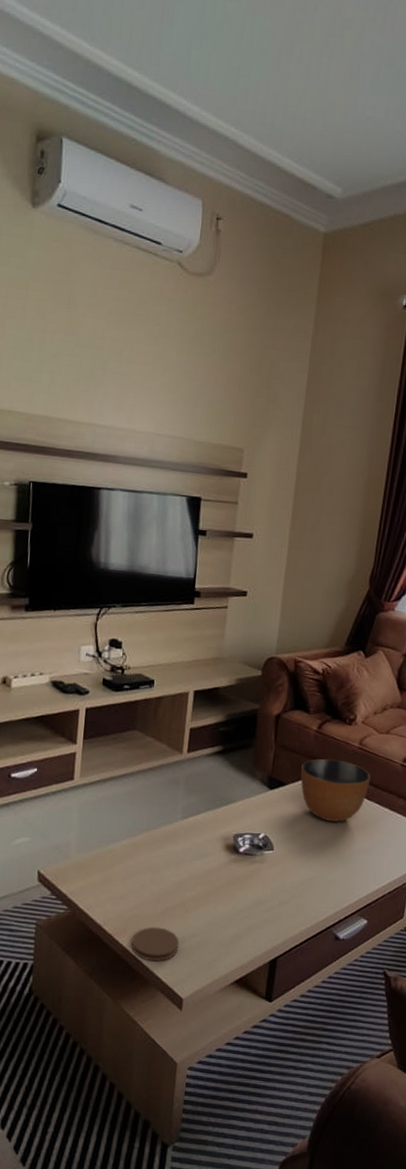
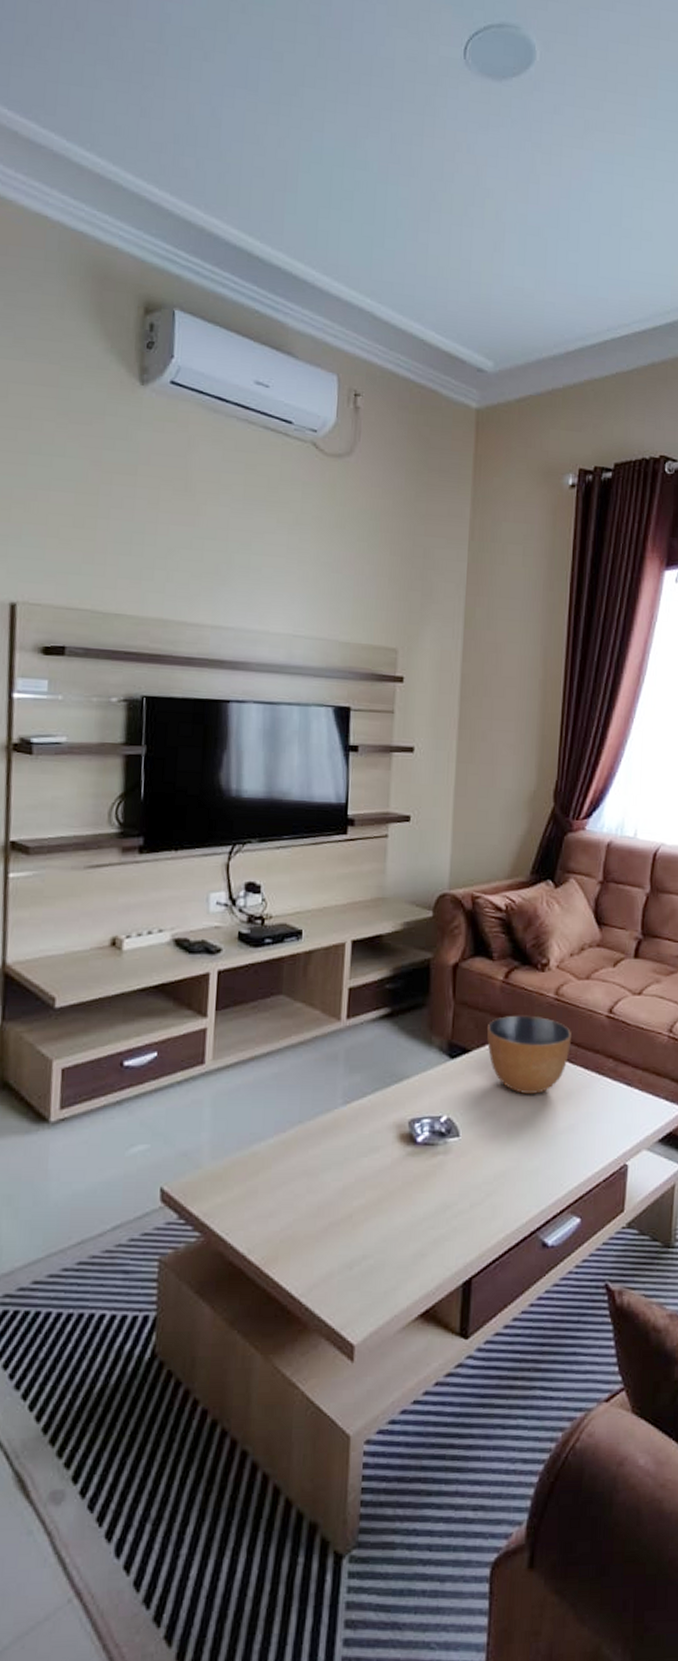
coaster: present [131,926,180,962] -> none [284,1250,347,1298]

